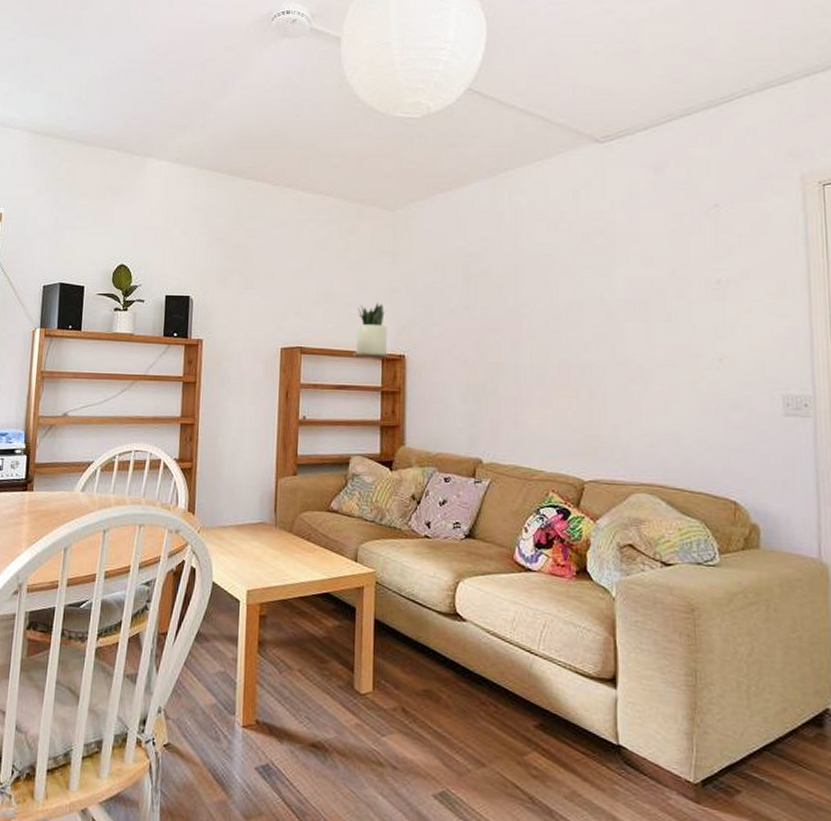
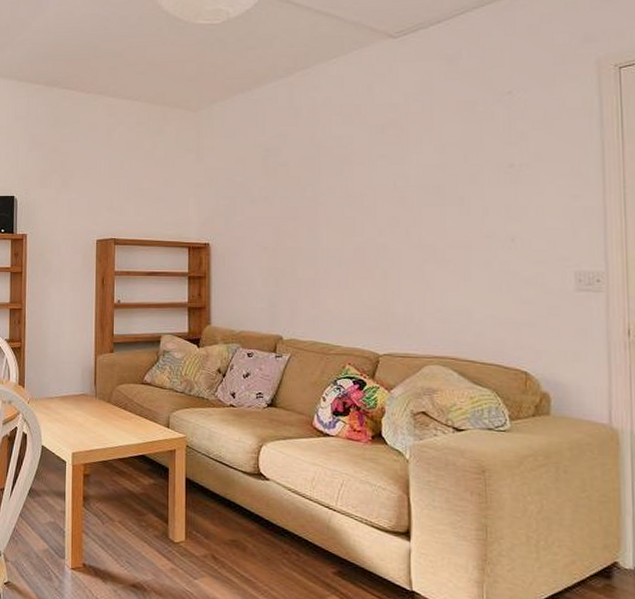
planter: present [353,302,390,359] -> none [162,196,196,247]

